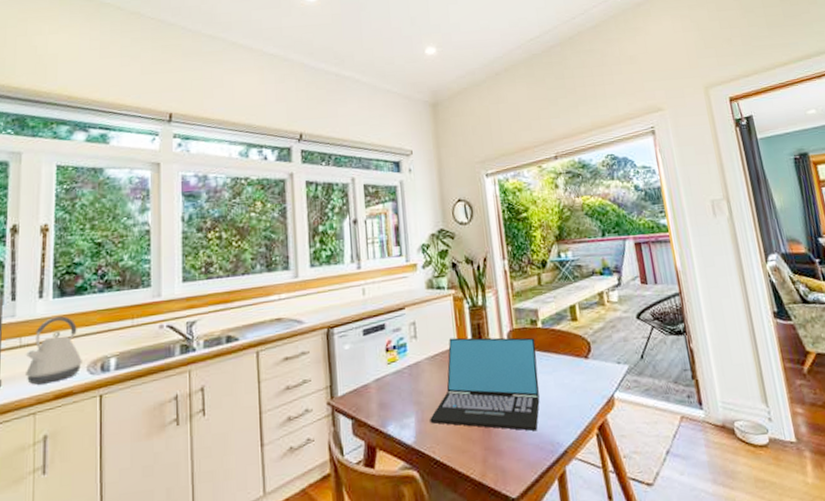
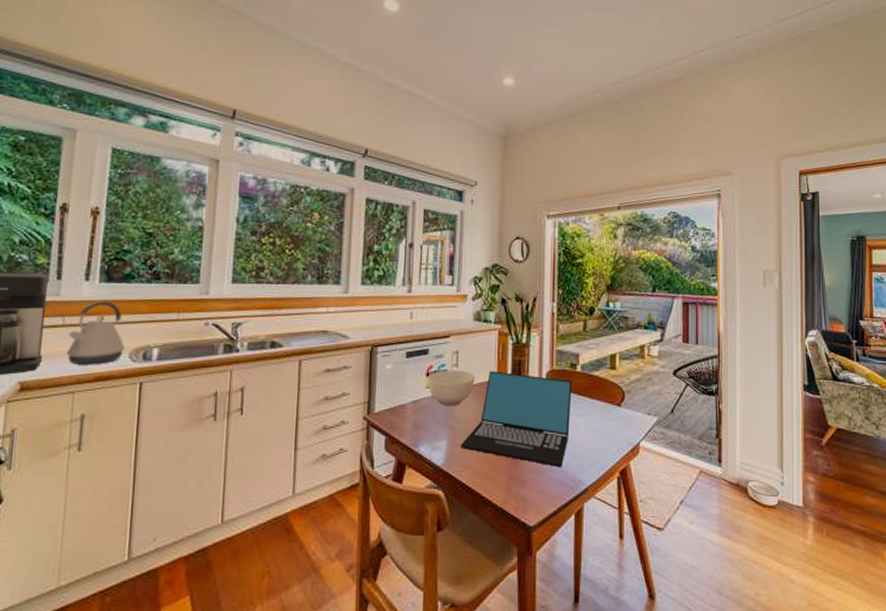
bowl: none [387,341,436,380] -> present [427,370,475,405]

